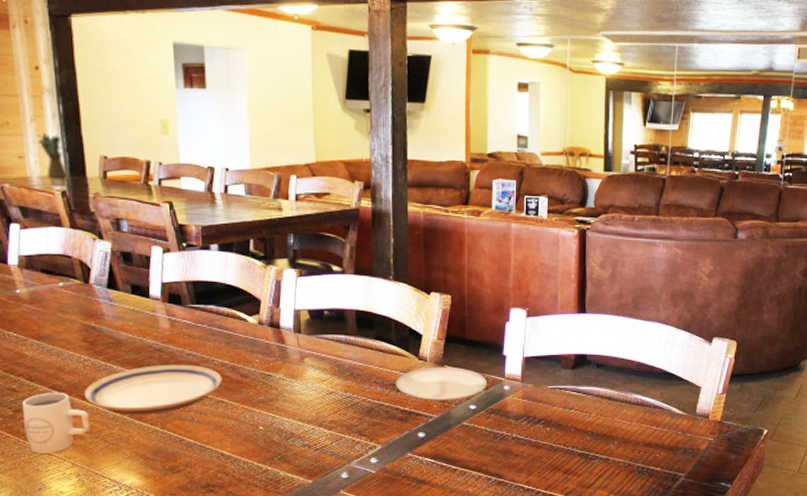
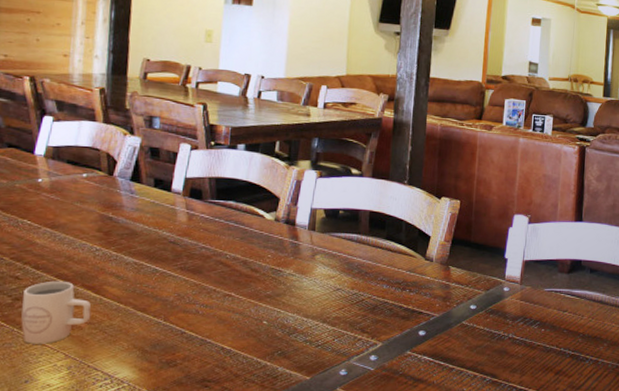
vase: present [38,133,69,186] -> none [85,35,110,84]
plate: present [84,364,222,415] -> none [89,256,232,307]
plate: present [396,366,487,401] -> none [401,267,488,300]

